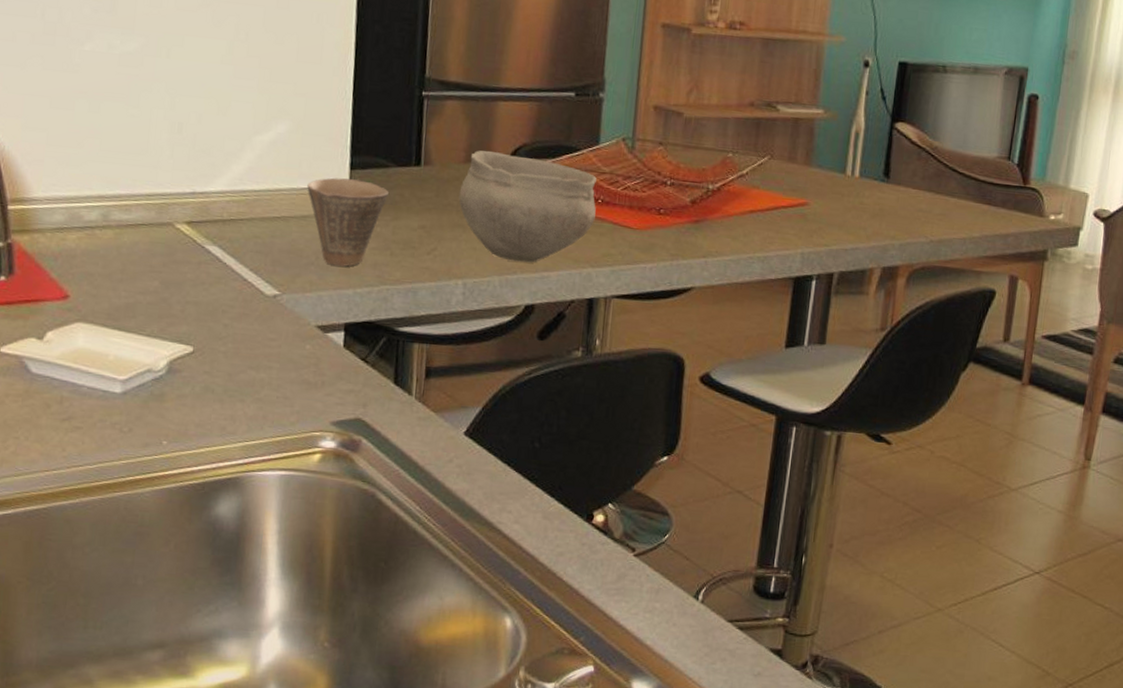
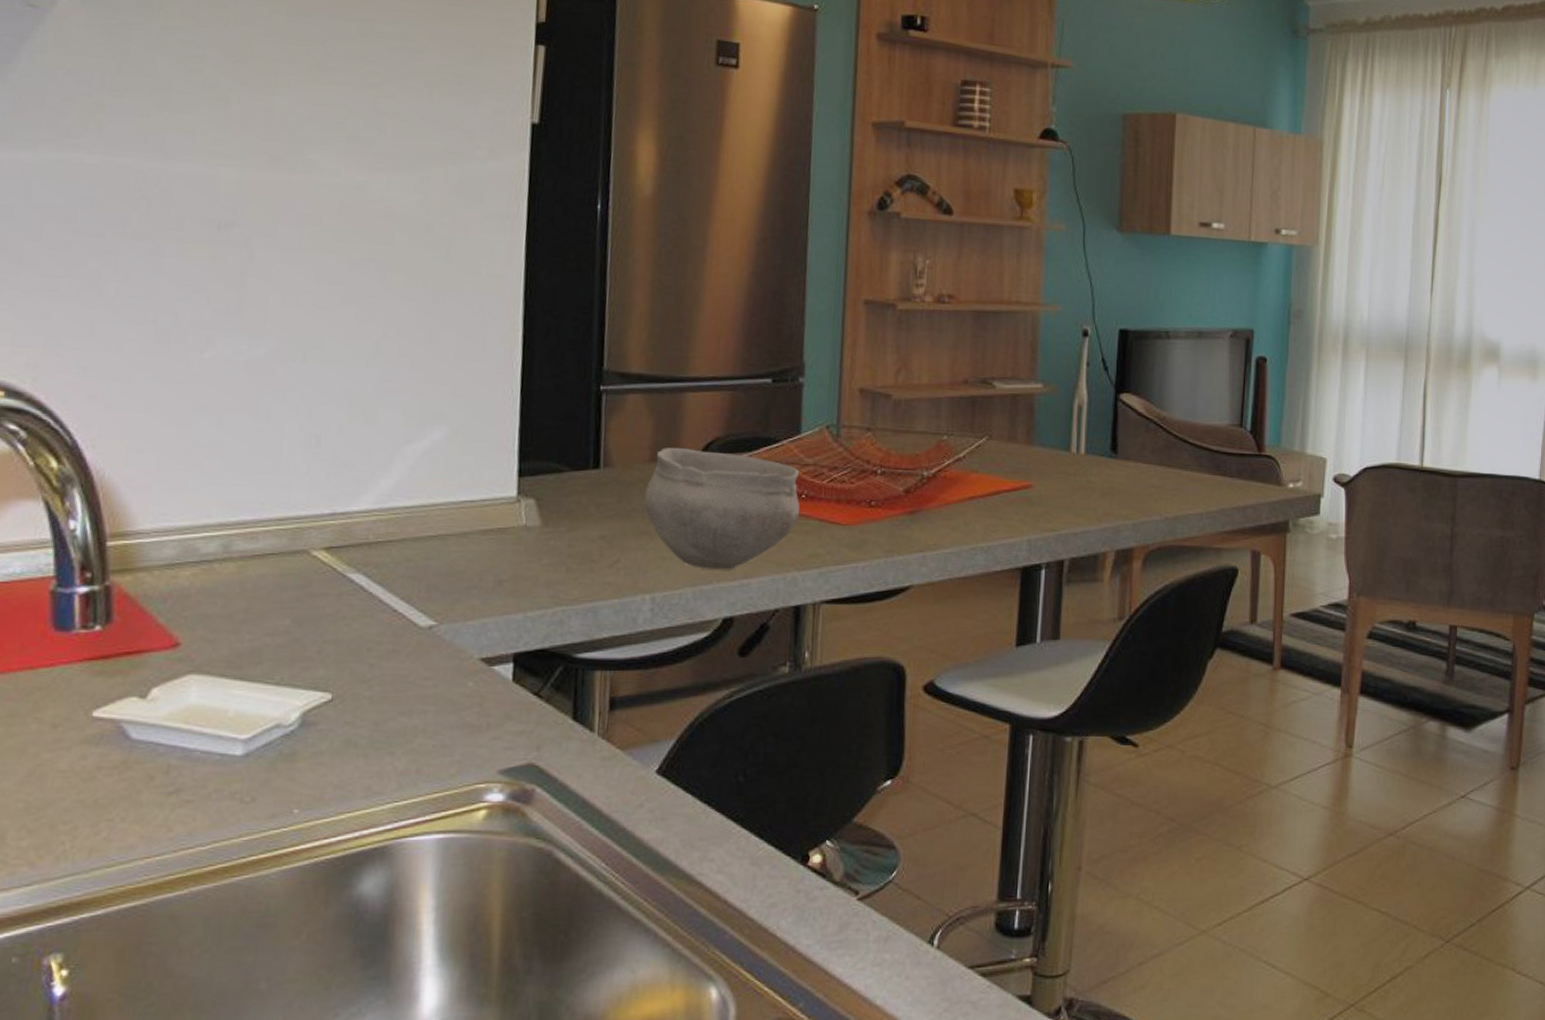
cup: present [307,177,389,267] -> none [468,487,563,588]

